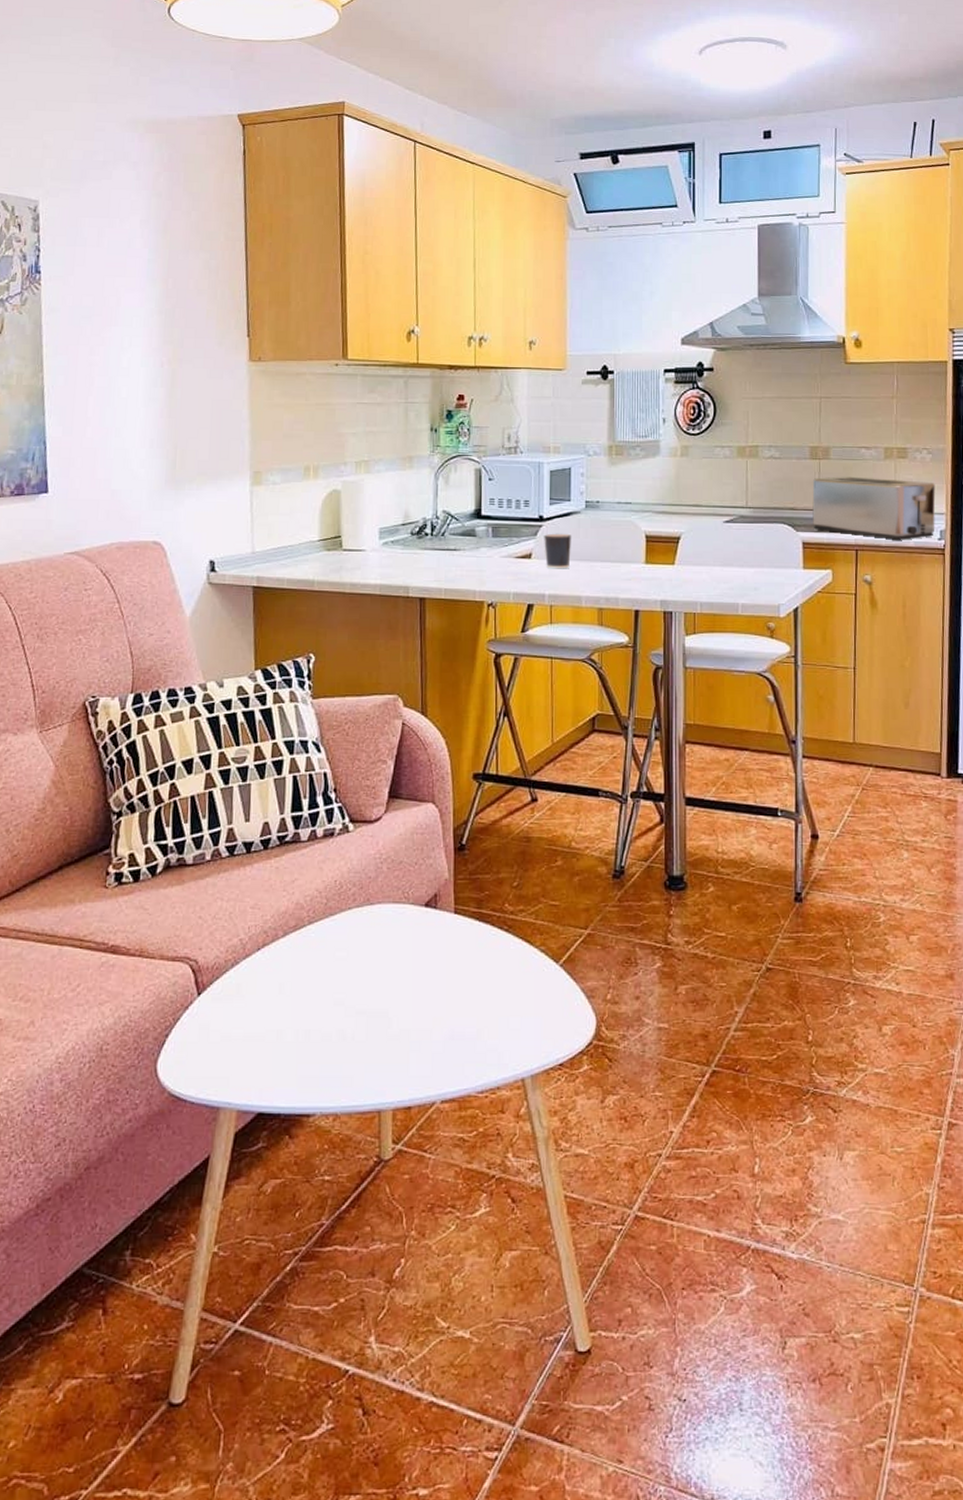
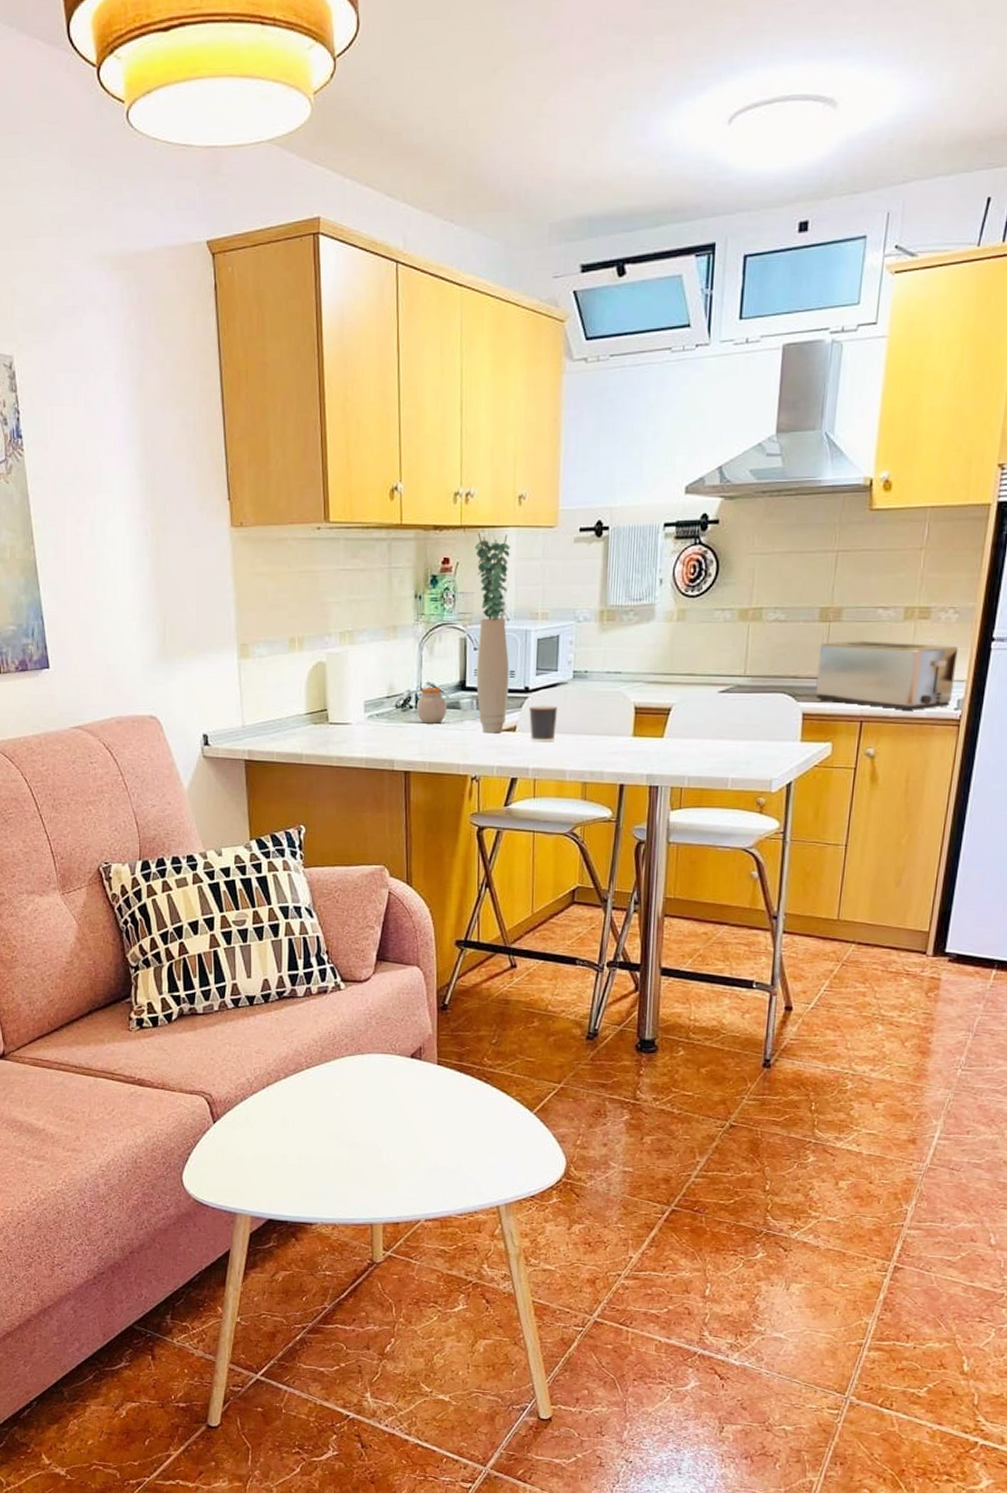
jar: none [431,516,463,551] -> present [416,688,447,724]
vase: none [488,373,524,561] -> present [474,533,510,734]

